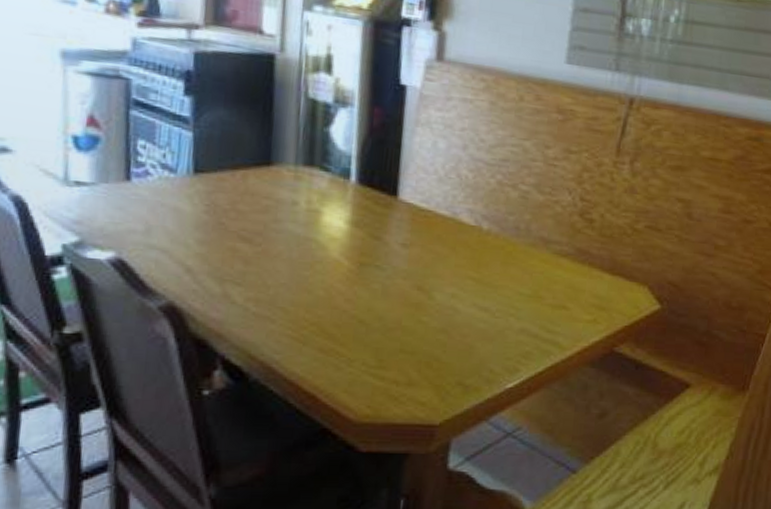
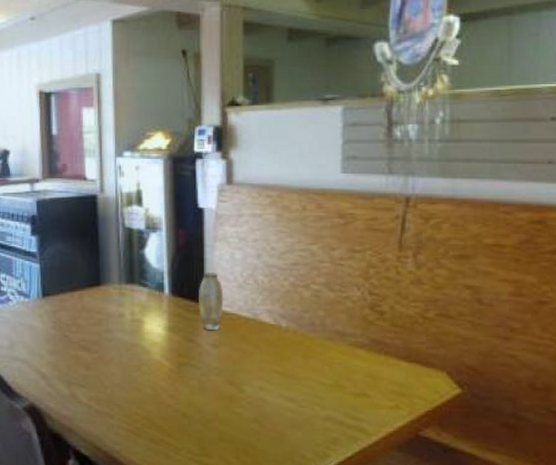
vase: none [389,161,421,228] -> present [197,273,224,330]

